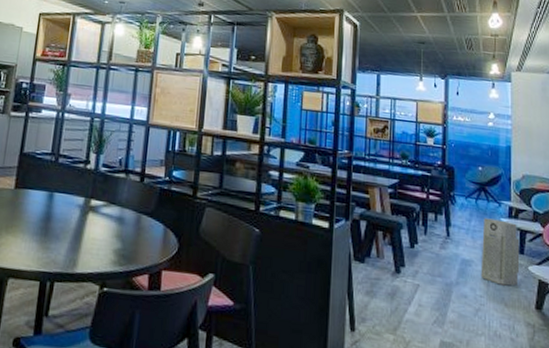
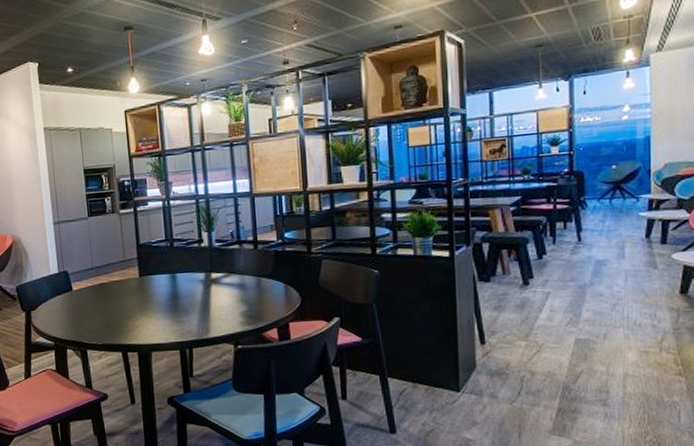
air purifier: present [480,218,520,286] -> none [617,214,662,278]

